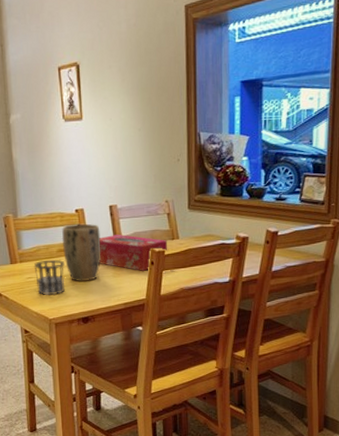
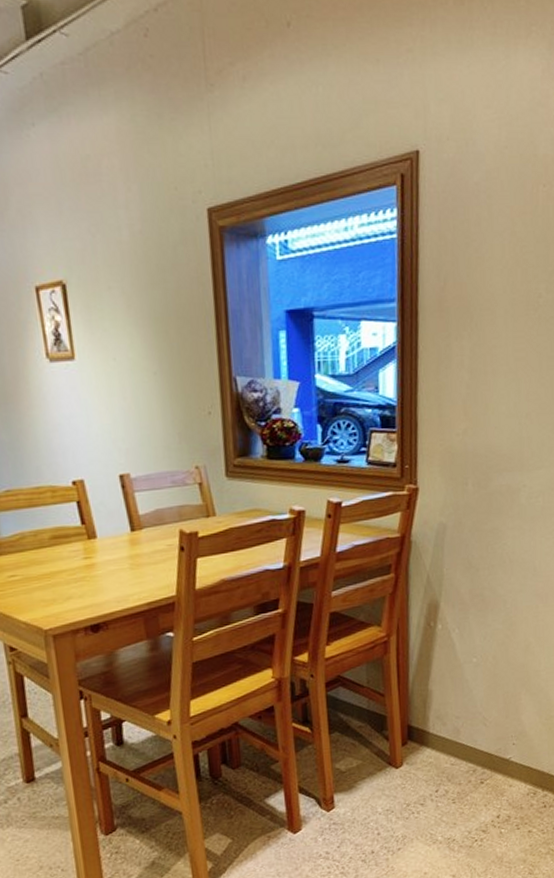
cup: present [33,259,66,296] -> none [17,549,65,599]
plant pot: present [61,223,101,281] -> none [54,499,112,578]
tissue box: present [99,235,168,271] -> none [108,513,202,560]

